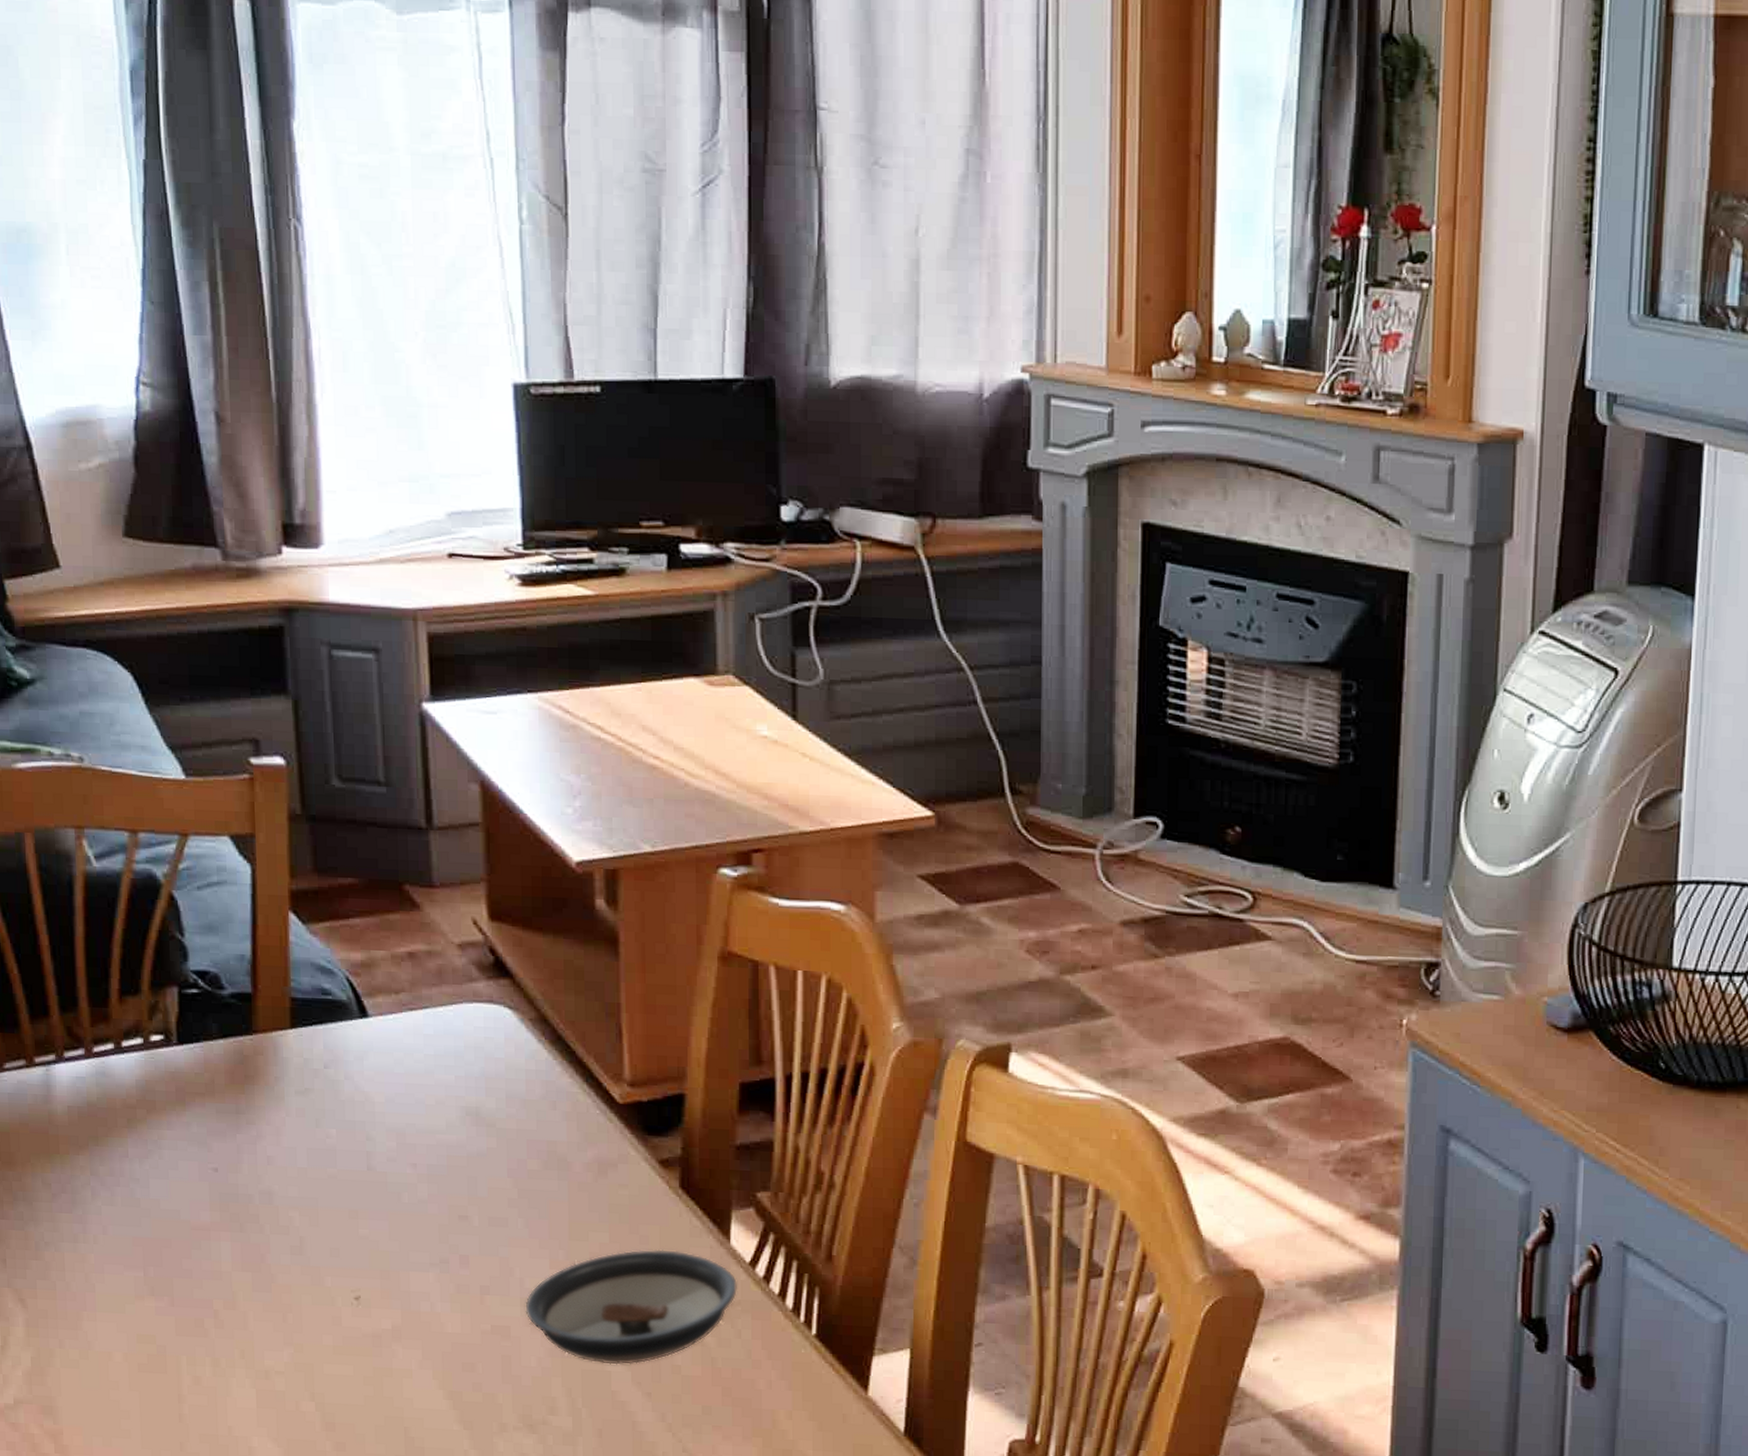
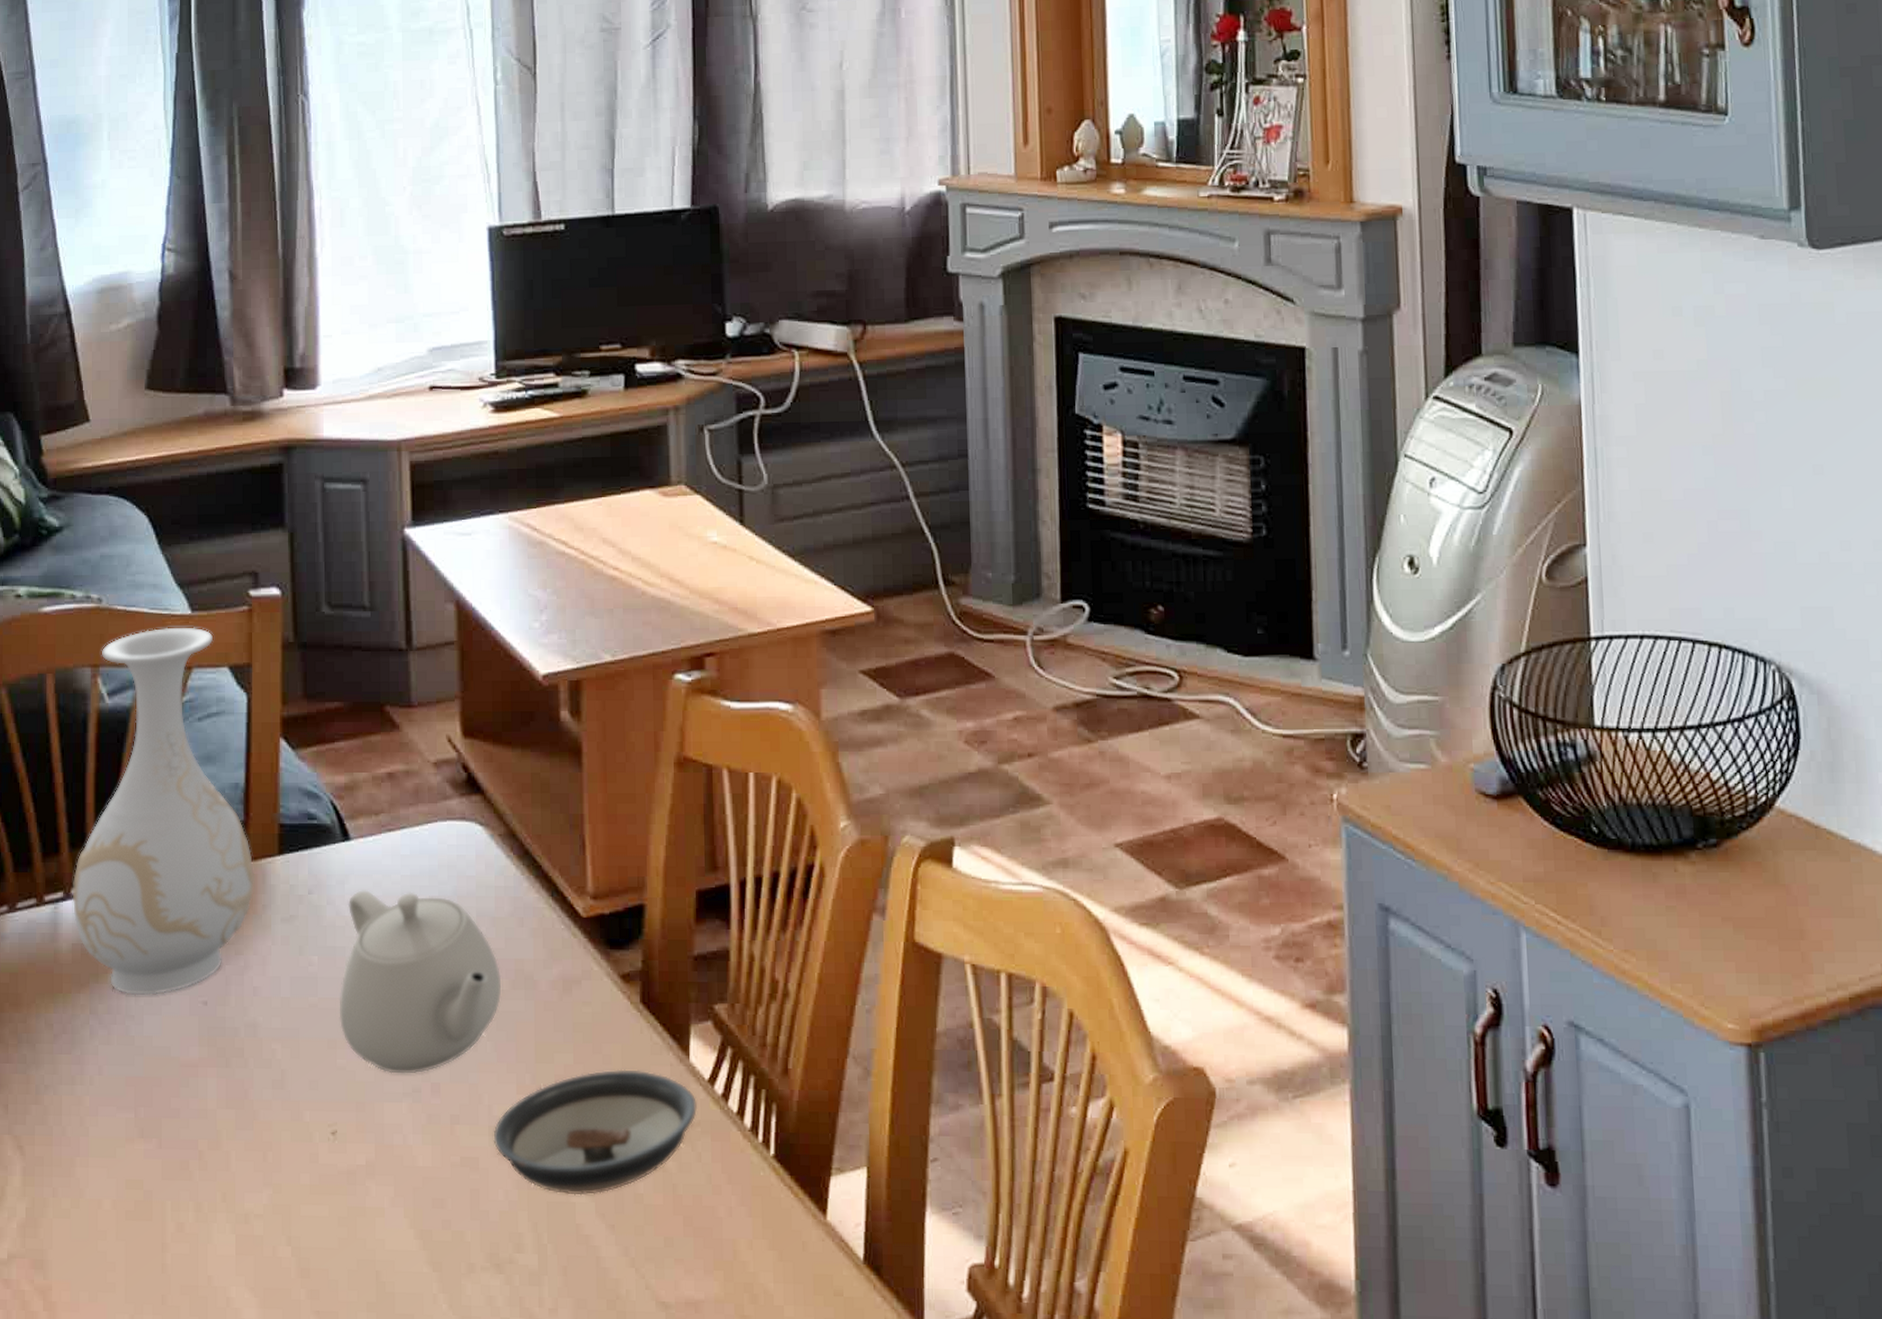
vase: none [65,791,265,1160] -> present [72,627,254,995]
teapot: none [359,1067,533,1246] -> present [339,890,502,1074]

